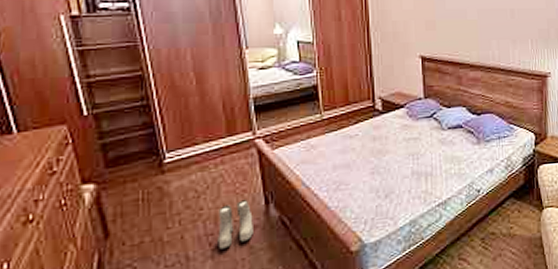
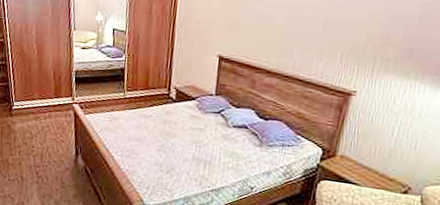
boots: present [218,200,253,250] -> none [41,147,66,179]

